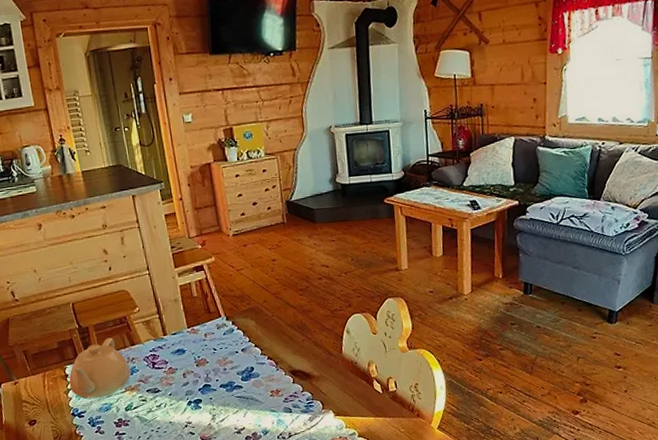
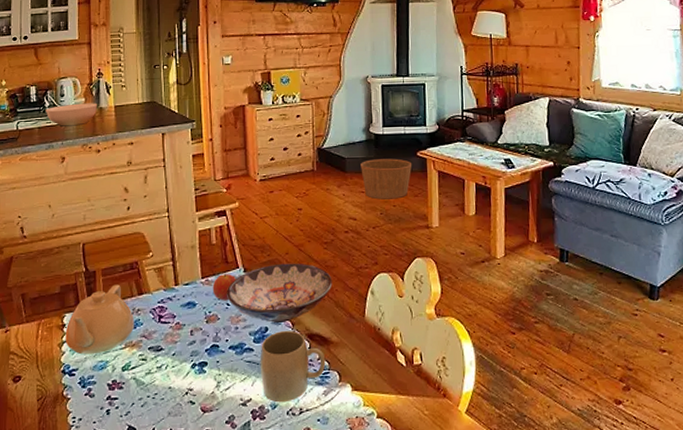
bowl: none [14,169,65,195] -> present [45,103,98,127]
fruit: none [198,321,220,347] -> present [212,271,237,301]
bowl: none [212,309,310,363] -> present [226,263,333,324]
mug: none [248,369,309,430] -> present [260,331,326,403]
basket: none [329,207,380,247] -> present [361,158,412,200]

